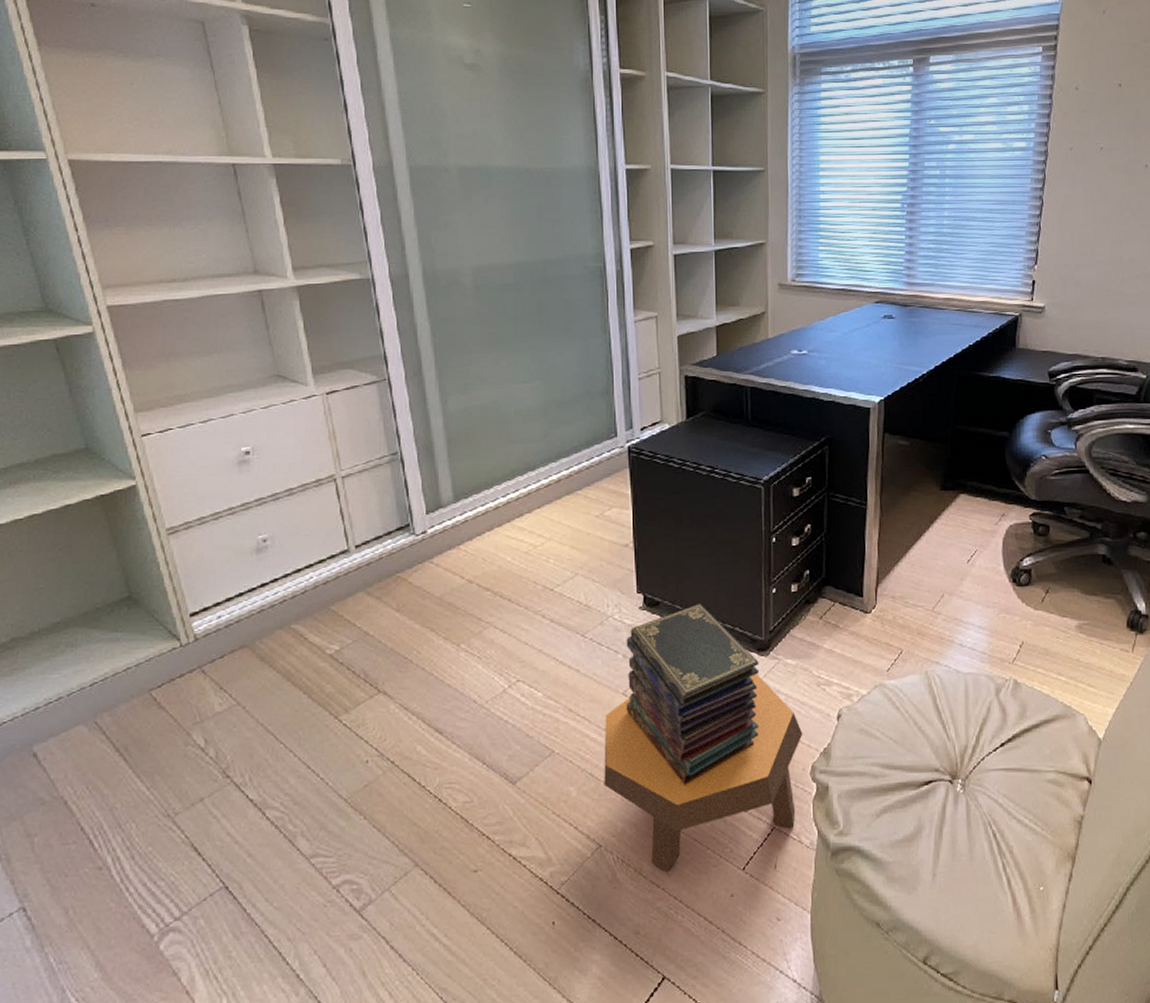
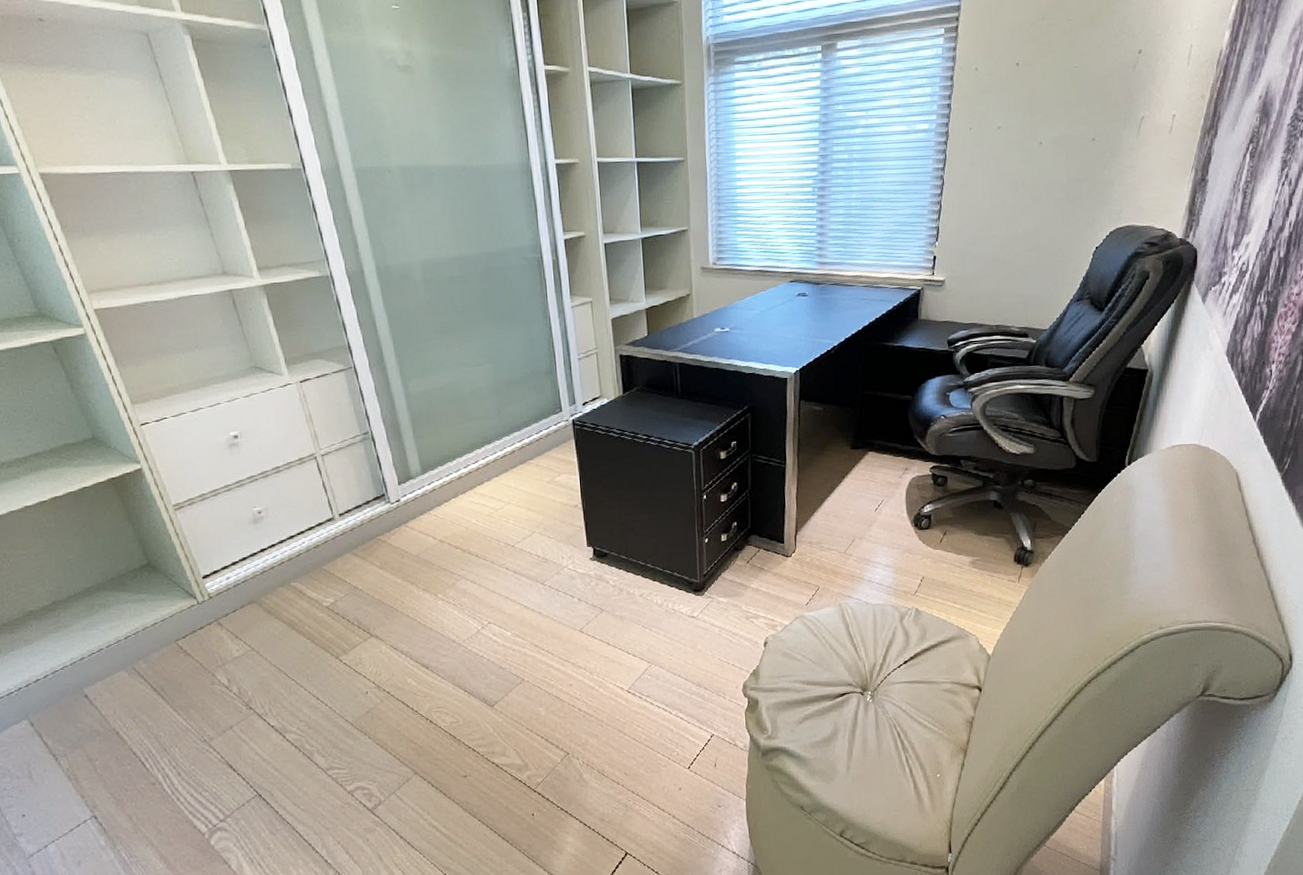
footstool: present [604,674,803,872] -> none [565,610,735,772]
book stack: present [626,602,760,785] -> none [580,553,697,703]

